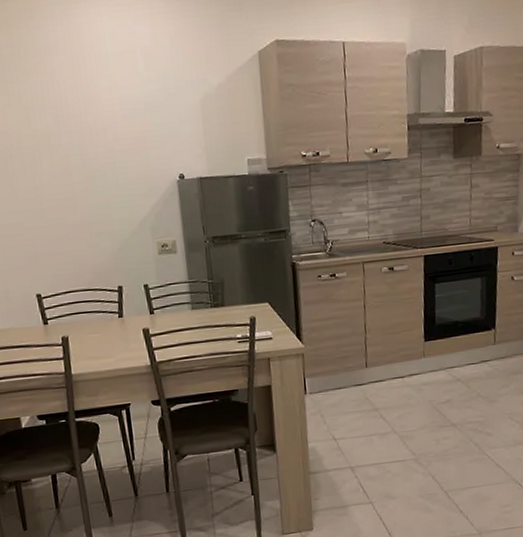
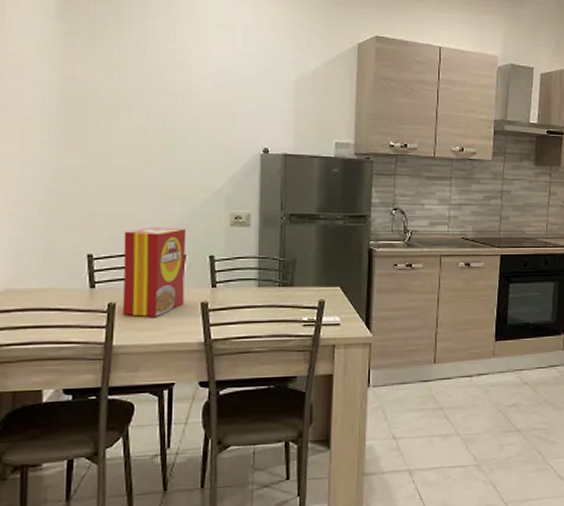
cereal box: none [64,261,127,347] -> present [122,227,187,317]

